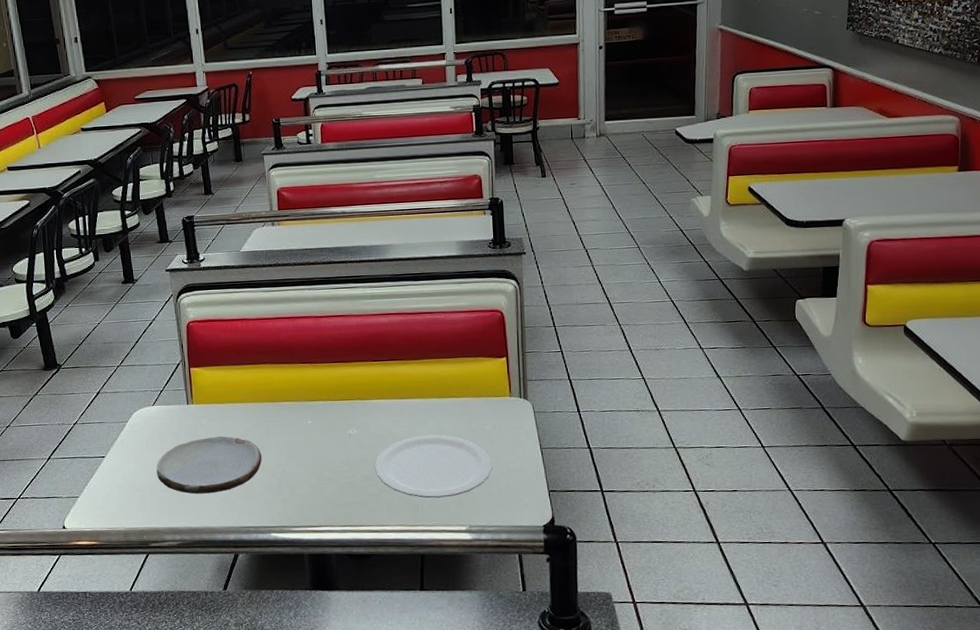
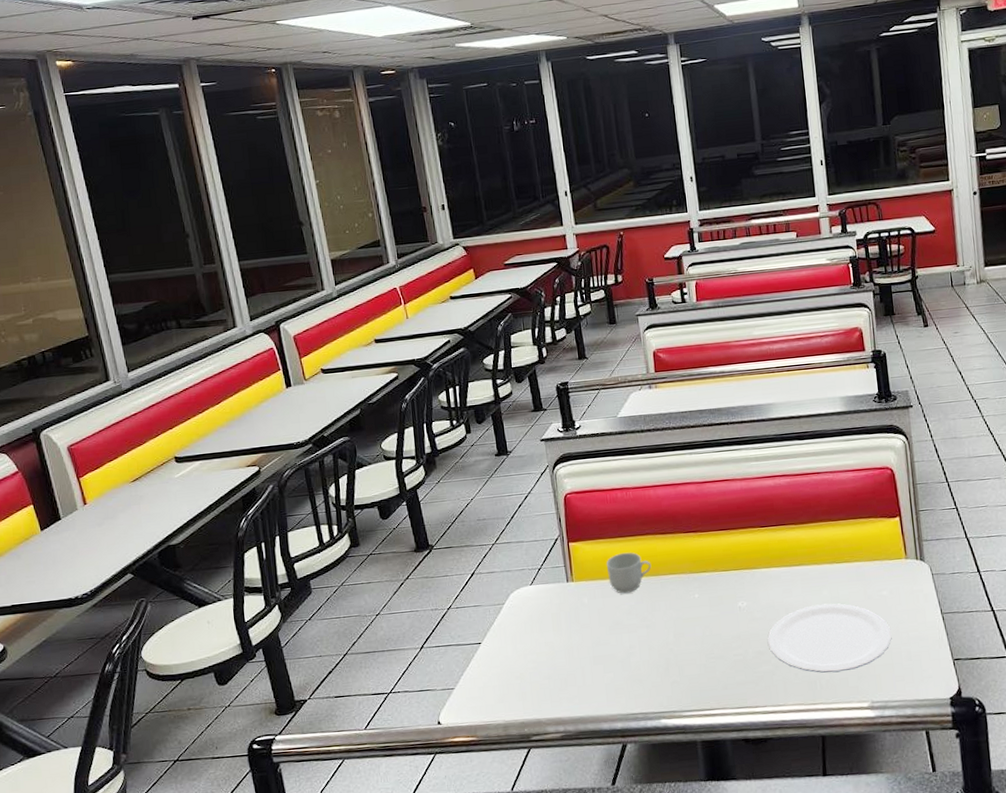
plate: present [156,436,262,494] -> none [536,615,648,680]
mug: none [225,379,268,417] -> present [606,552,652,594]

